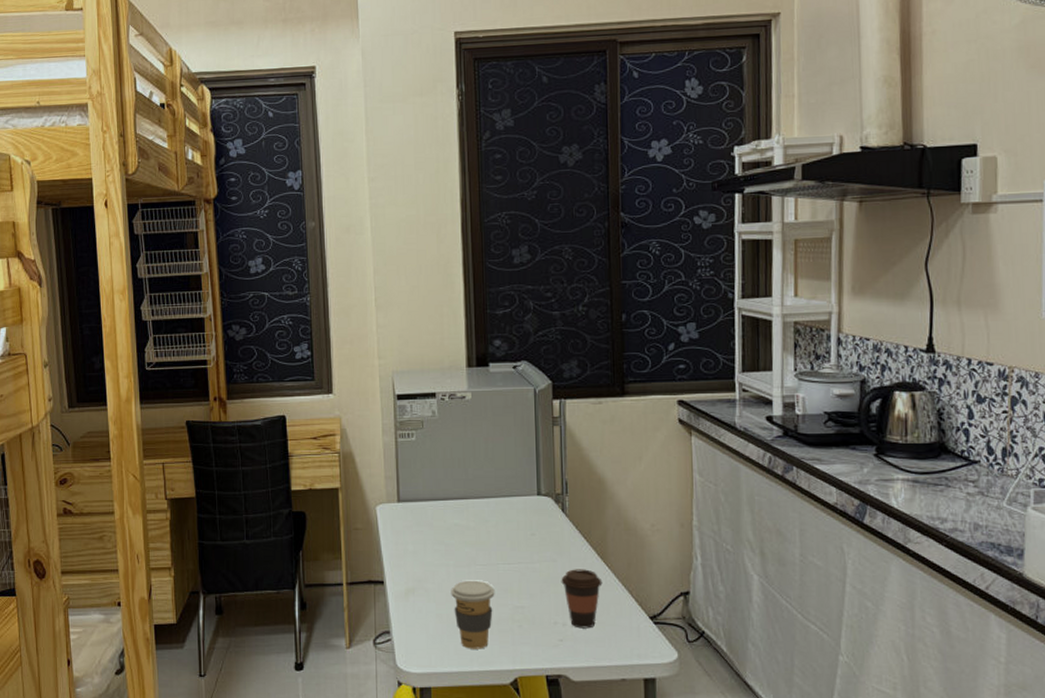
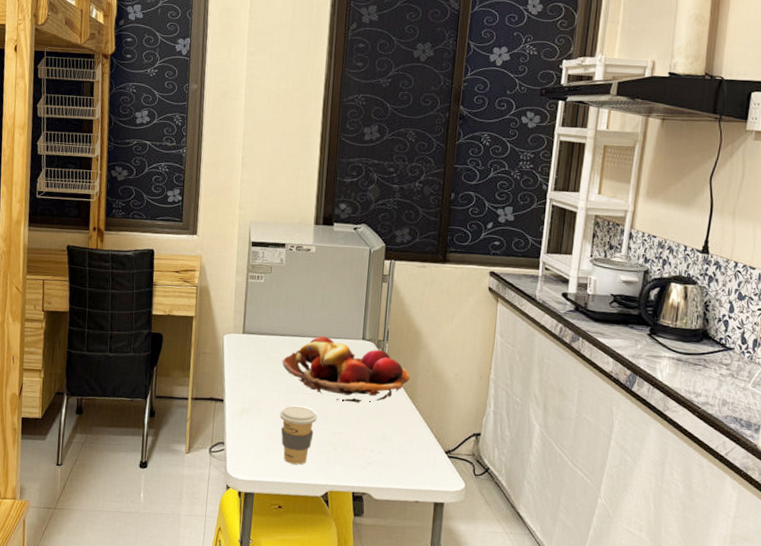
fruit basket: none [446,495,598,570] -> present [282,336,410,403]
coffee cup: present [561,569,603,629] -> none [374,405,409,456]

